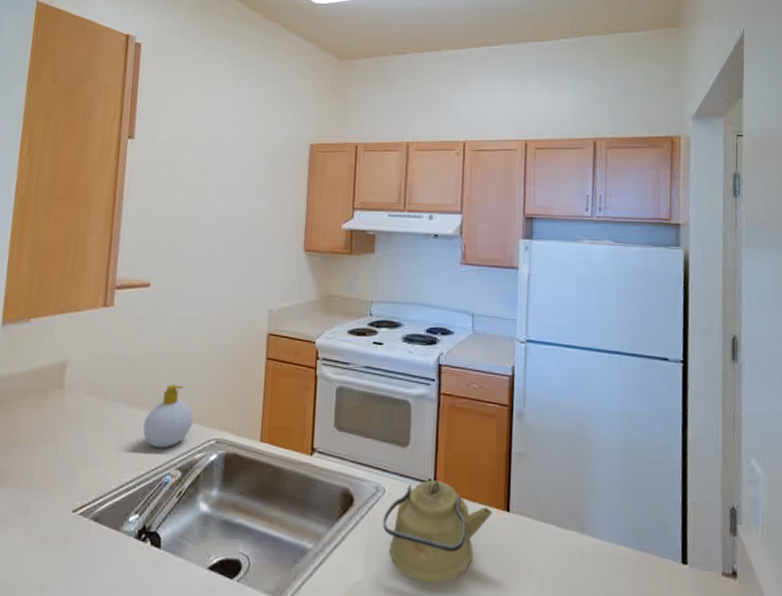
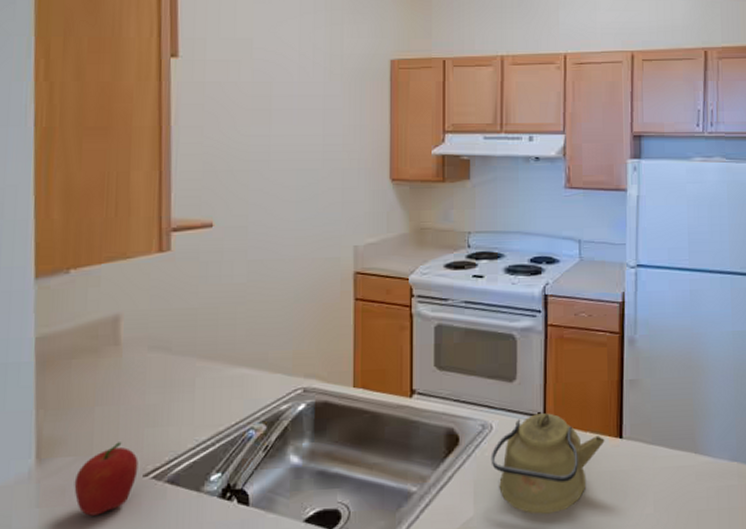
fruit: none [13,478,70,545] -> present [74,442,139,516]
soap bottle: present [143,384,194,449] -> none [218,333,276,402]

